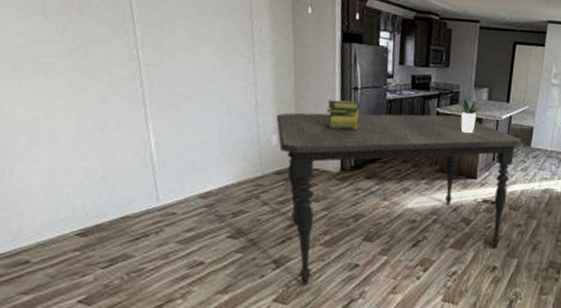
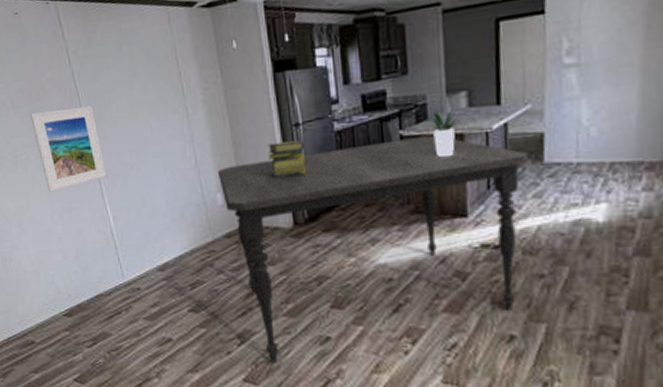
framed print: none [66,23,155,108] -> present [30,105,107,192]

